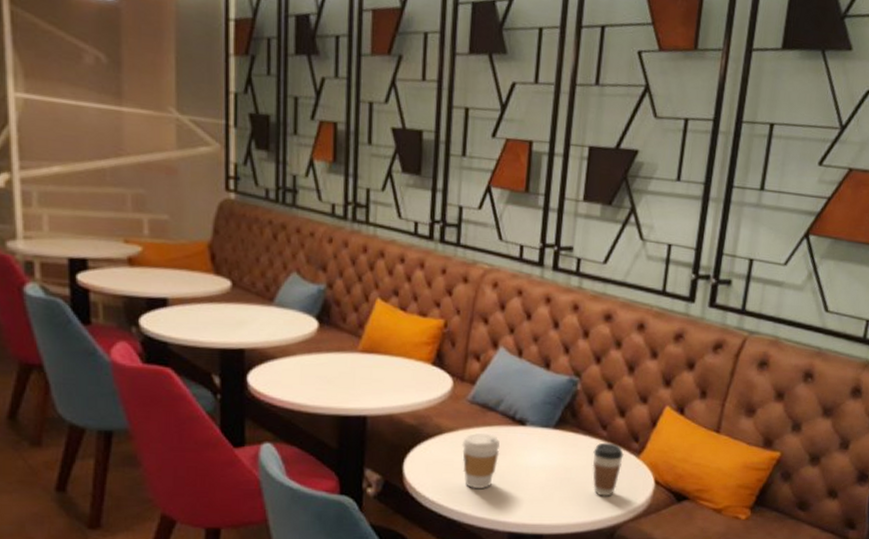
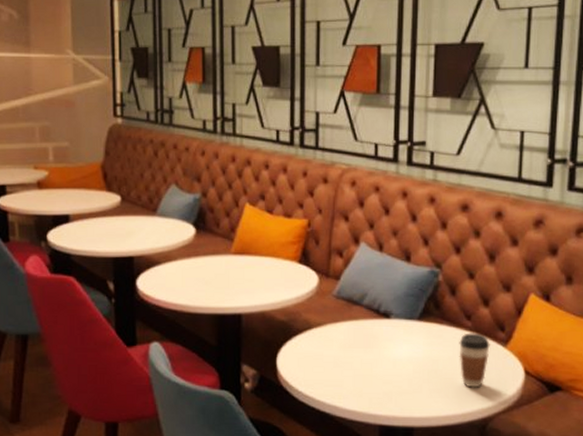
coffee cup: present [462,432,500,489] -> none [330,326,367,383]

